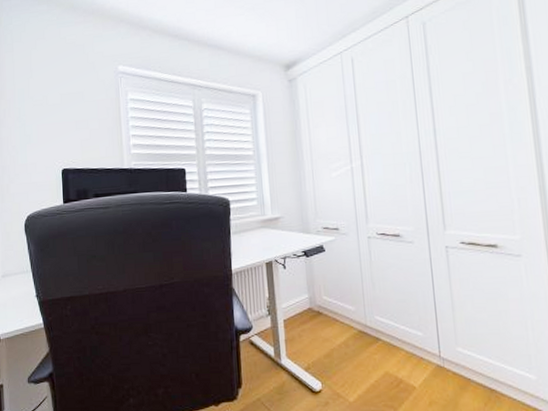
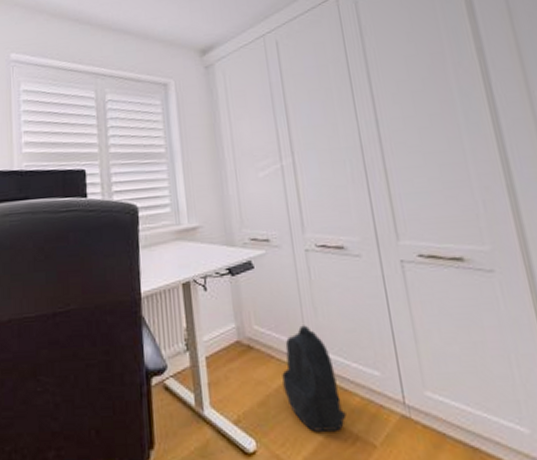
backpack: none [344,296,394,376] -> present [282,325,347,432]

